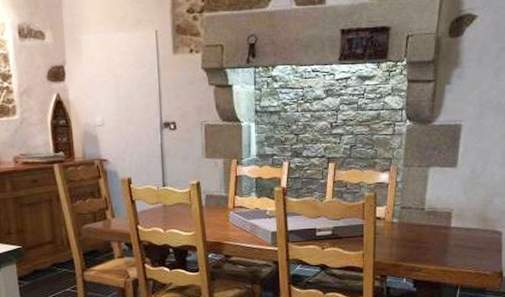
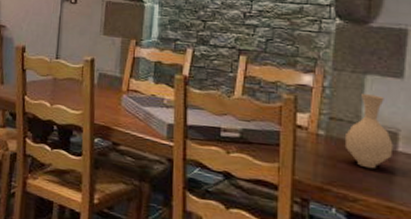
vase: none [412,184,448,244] -> present [344,94,393,169]

